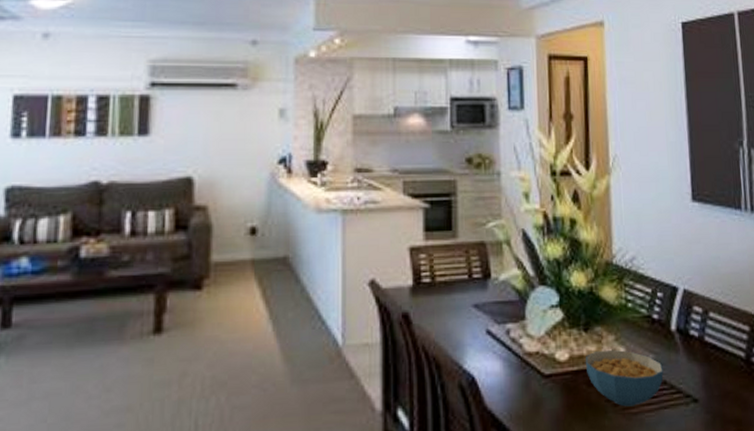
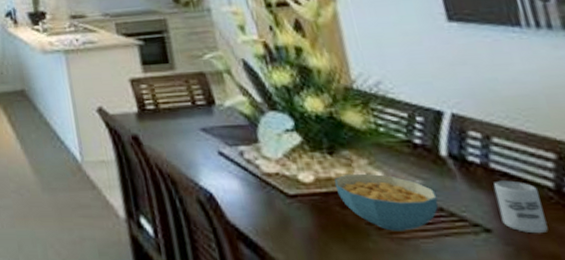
cup: none [704,352,737,401] -> present [493,180,549,234]

